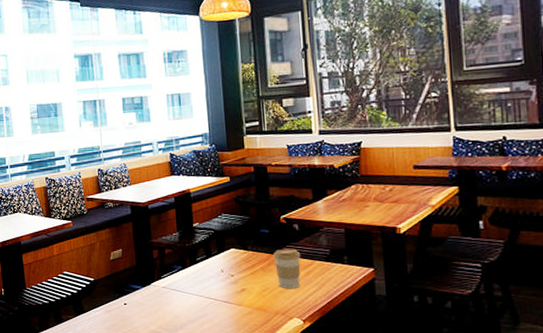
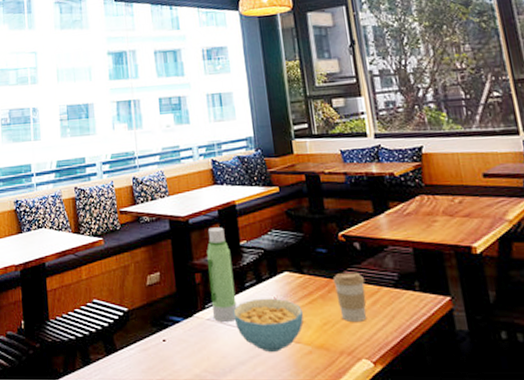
water bottle: none [163,211,189,289] -> present [207,227,237,322]
cereal bowl: none [185,270,246,312] -> present [233,298,304,352]

